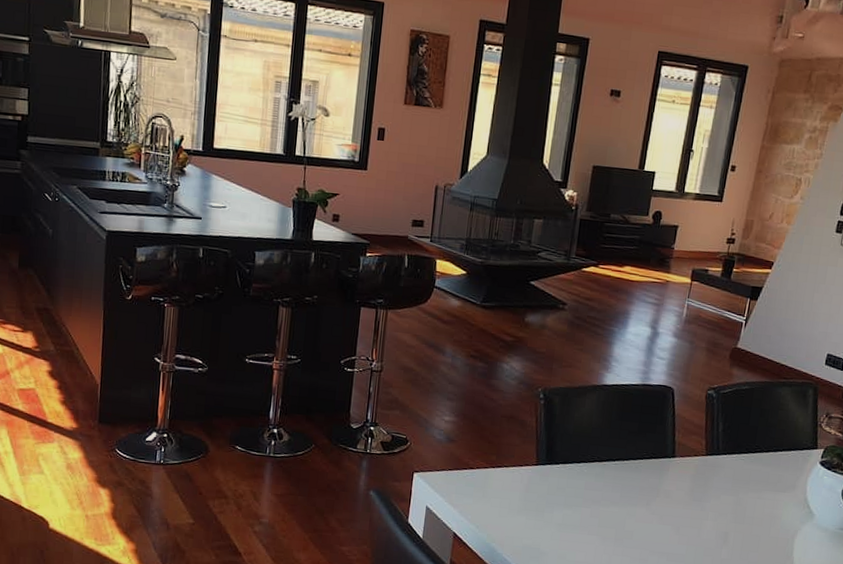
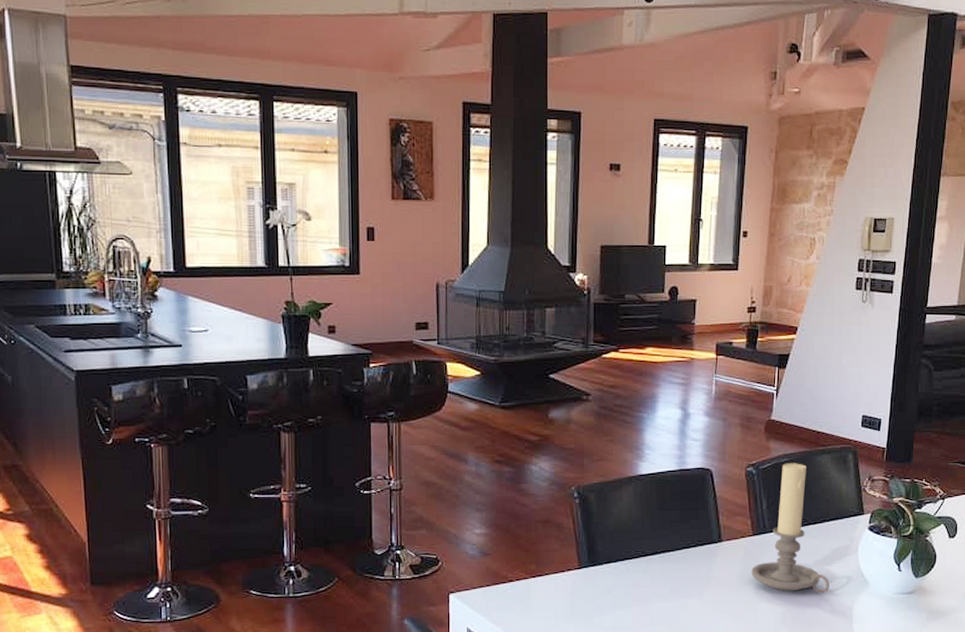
candle holder: none [699,390,775,519] -> present [751,463,829,594]

